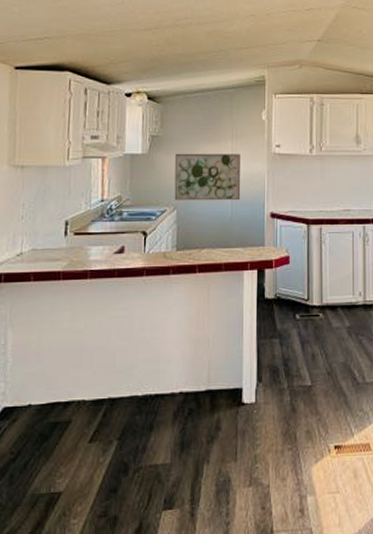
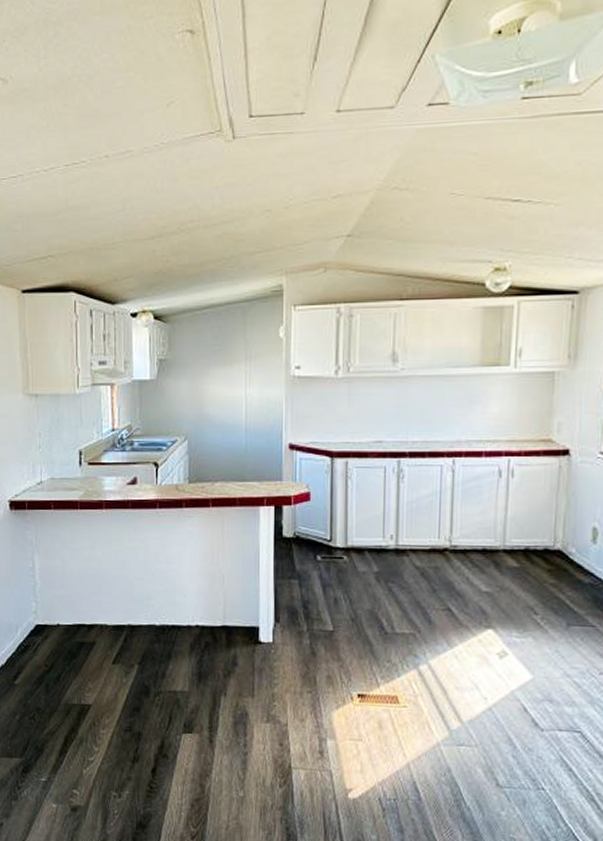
wall art: present [174,153,241,201] -> none [185,378,256,430]

